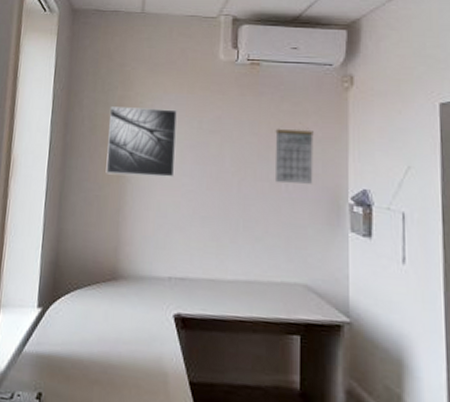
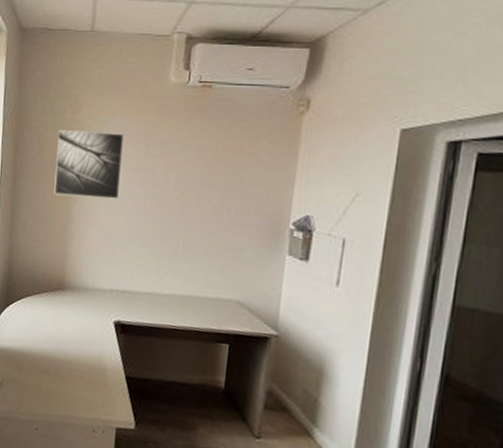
calendar: present [274,128,314,184] -> none [217,153,262,209]

